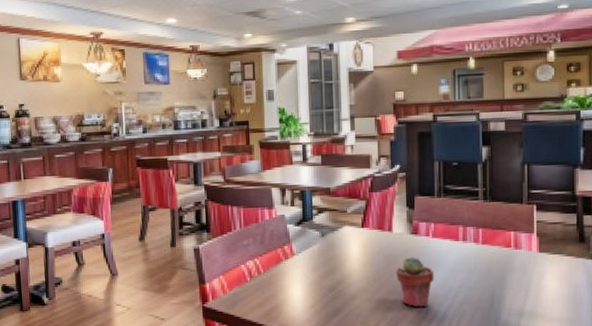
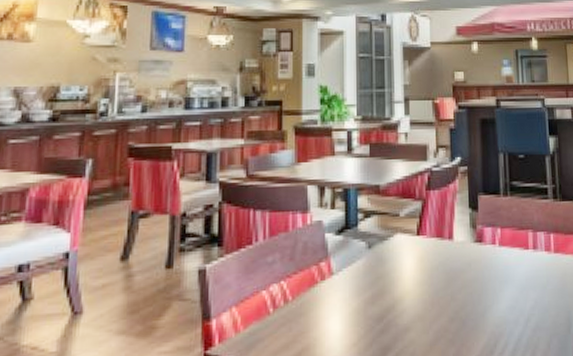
potted succulent: present [395,256,435,308] -> none [457,270,504,338]

